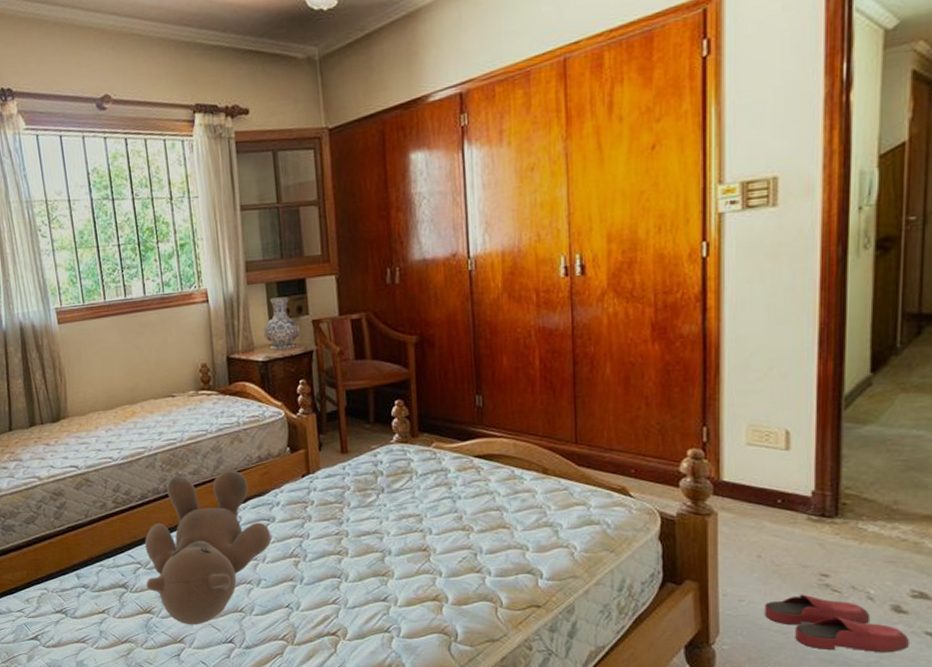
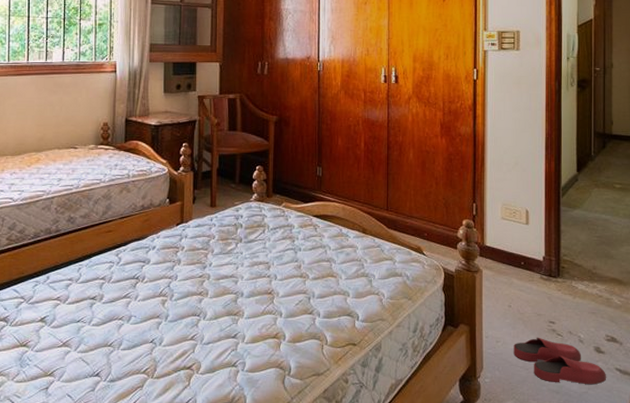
teddy bear: present [144,470,272,625] -> none [26,216,145,359]
vase: present [263,297,299,351] -> none [158,75,187,118]

